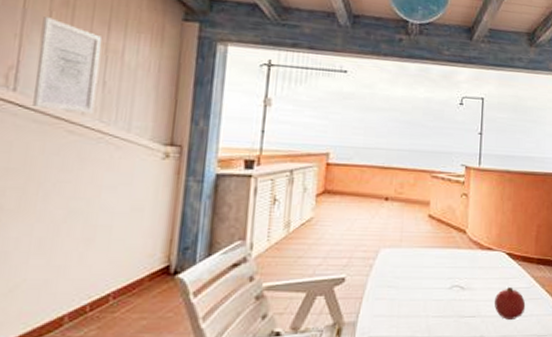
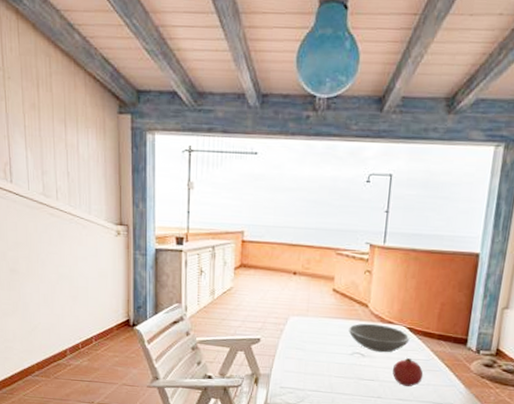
wall art: present [33,17,103,114] -> none [20,119,64,199]
bowl: none [446,251,510,283] -> present [348,323,410,353]

